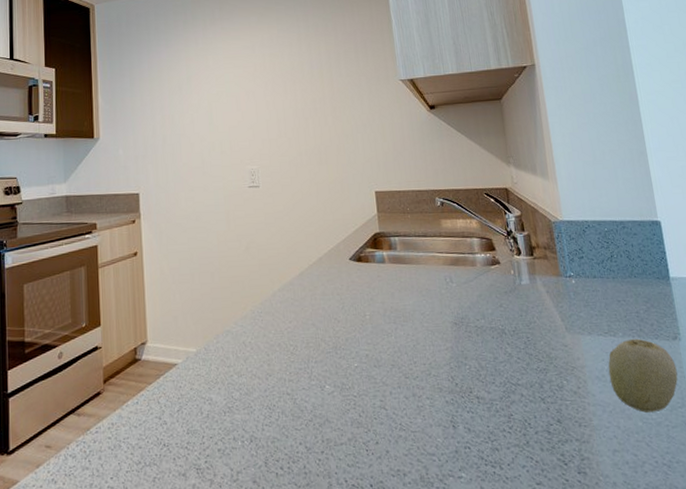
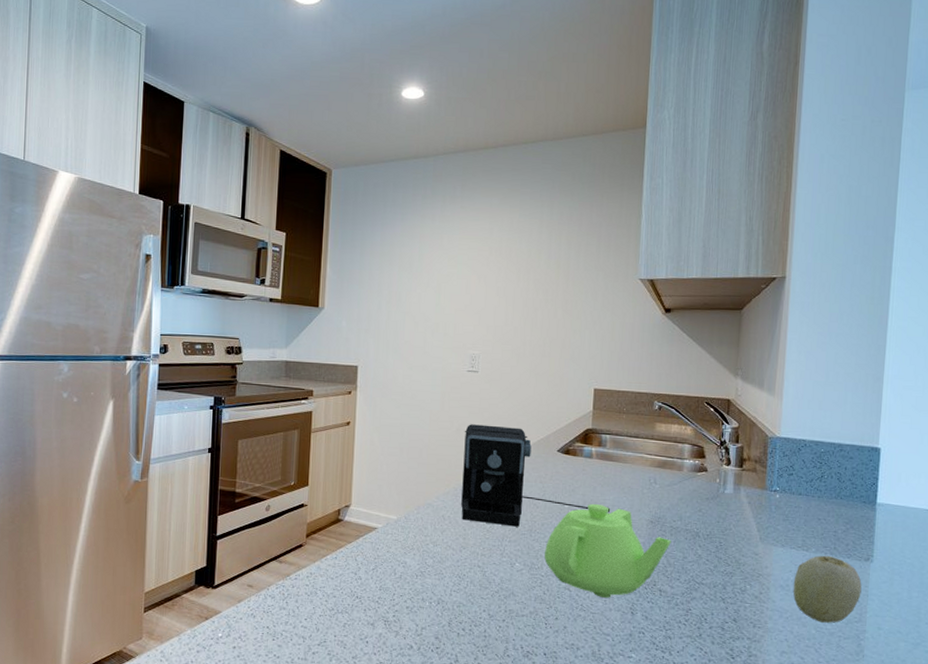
coffee maker: none [253,239,413,346] -> present [461,424,611,527]
teapot: none [353,311,479,413] -> present [544,504,671,598]

